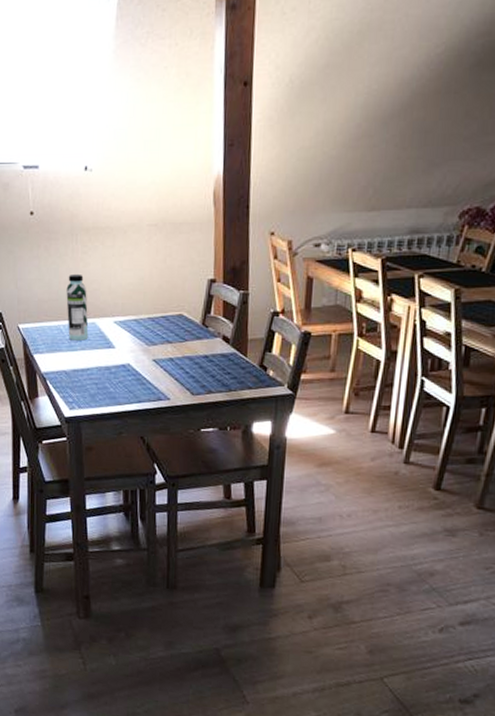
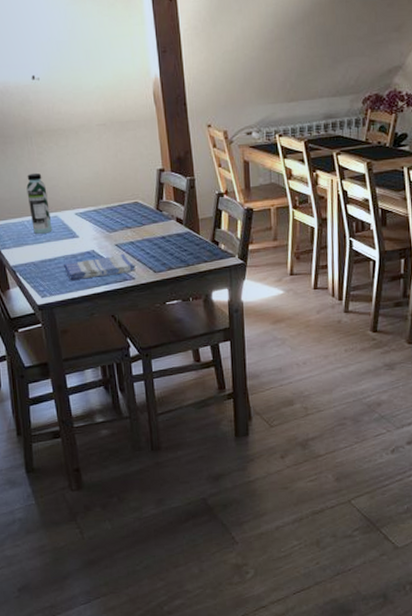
dish towel: none [95,370,174,395] -> present [63,253,137,281]

